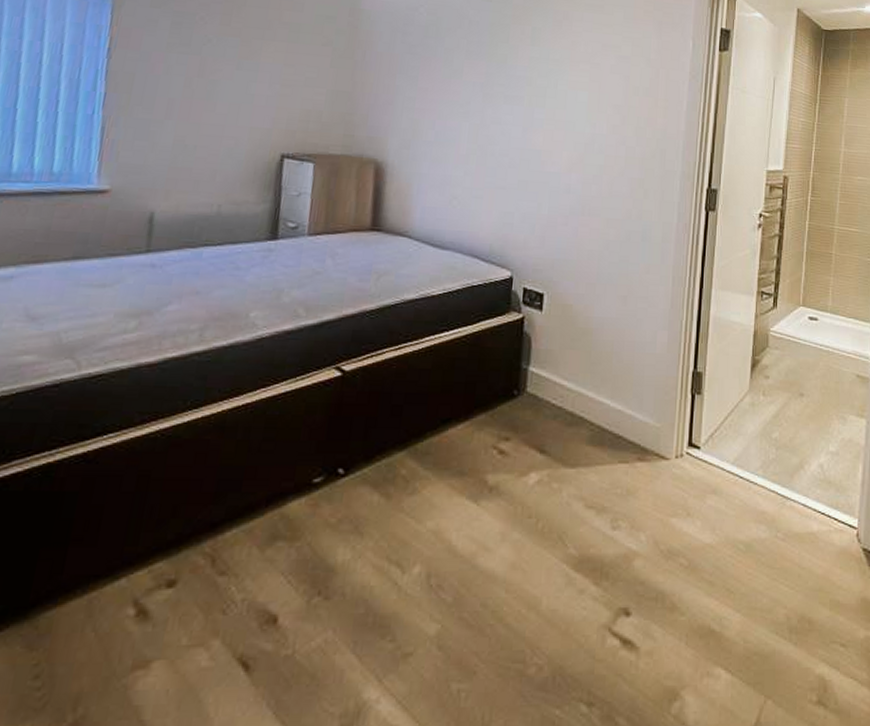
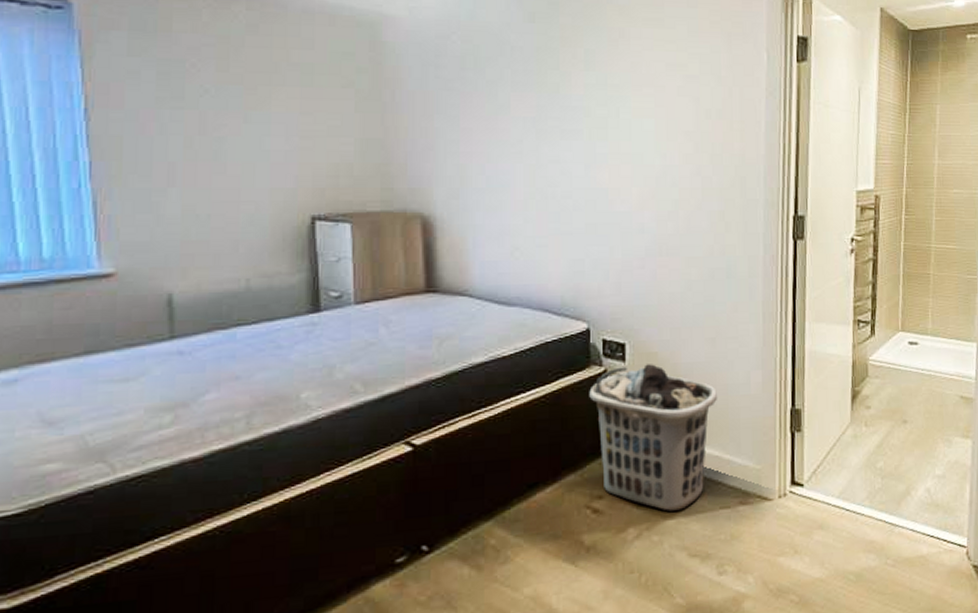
clothes hamper: none [506,315,624,460] -> present [589,364,717,512]

